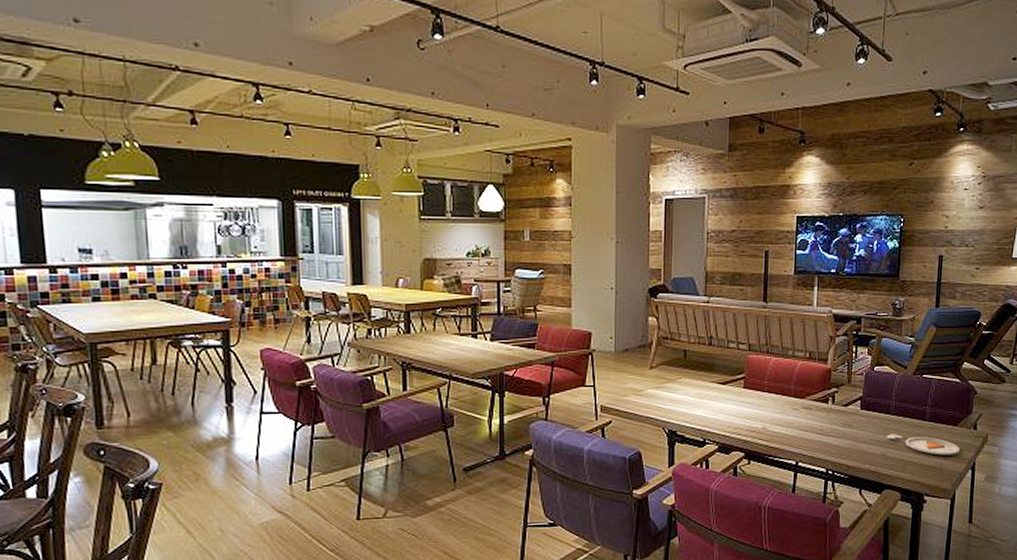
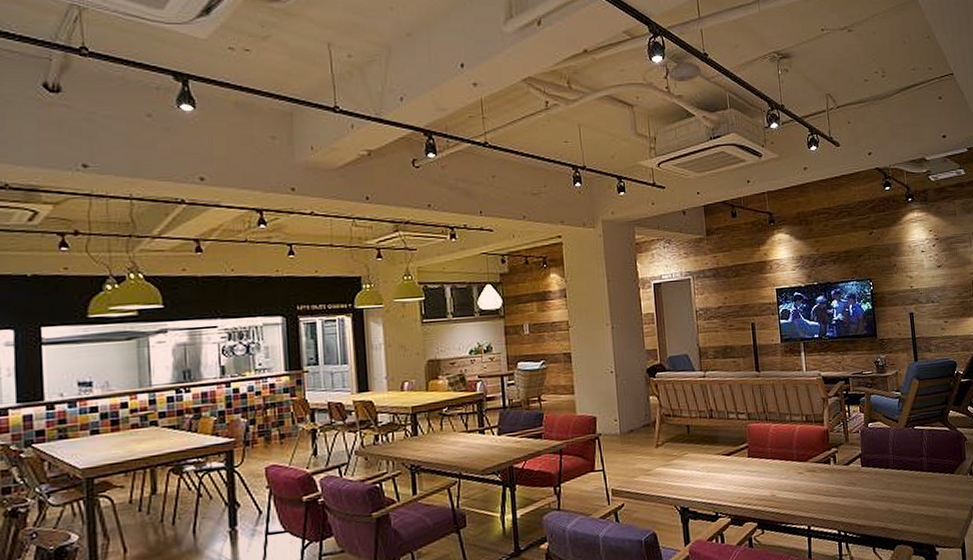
dinner plate: present [886,434,960,456] -> none [890,487,962,505]

